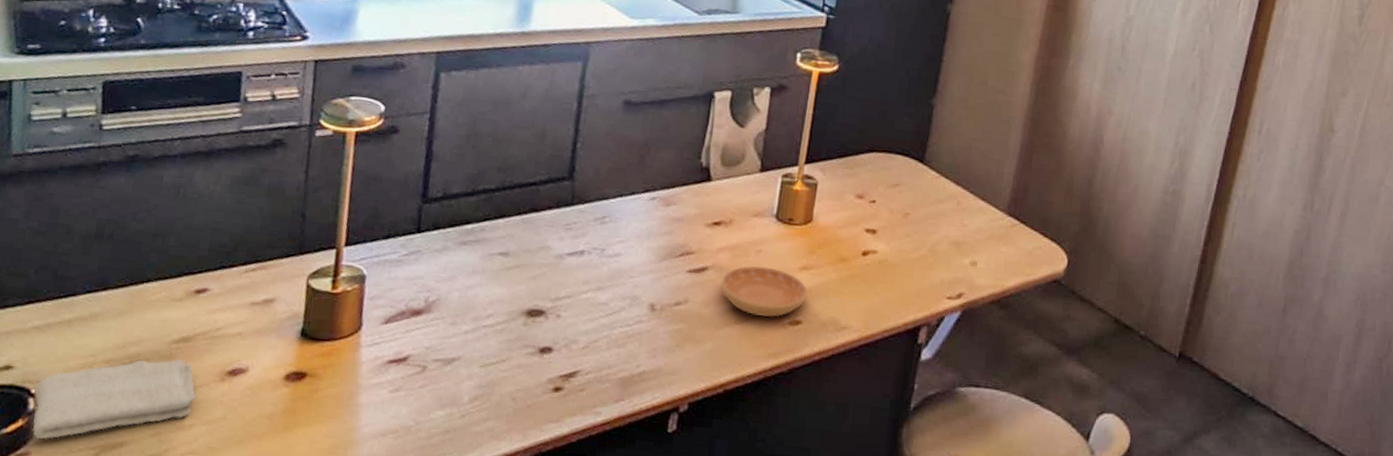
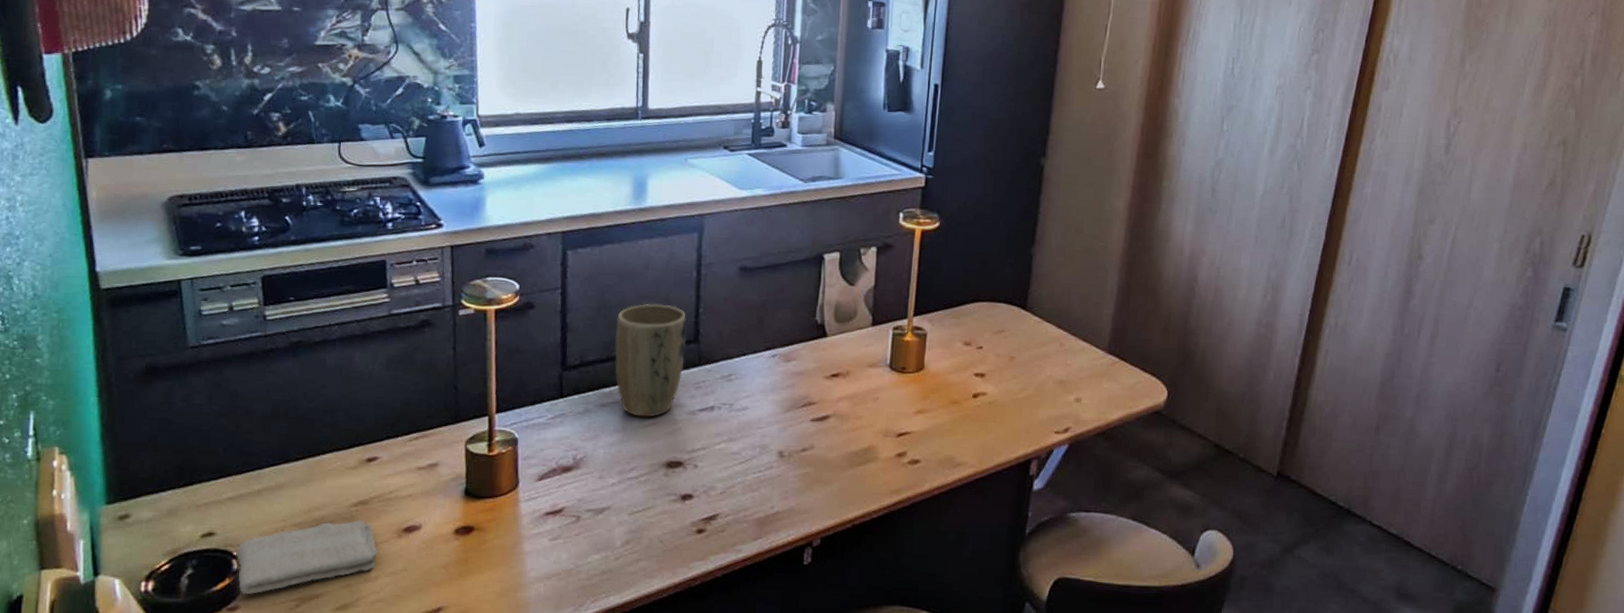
plant pot: none [479,134,563,259] -> present [614,303,687,417]
saucer: present [720,265,808,317] -> none [842,412,924,458]

